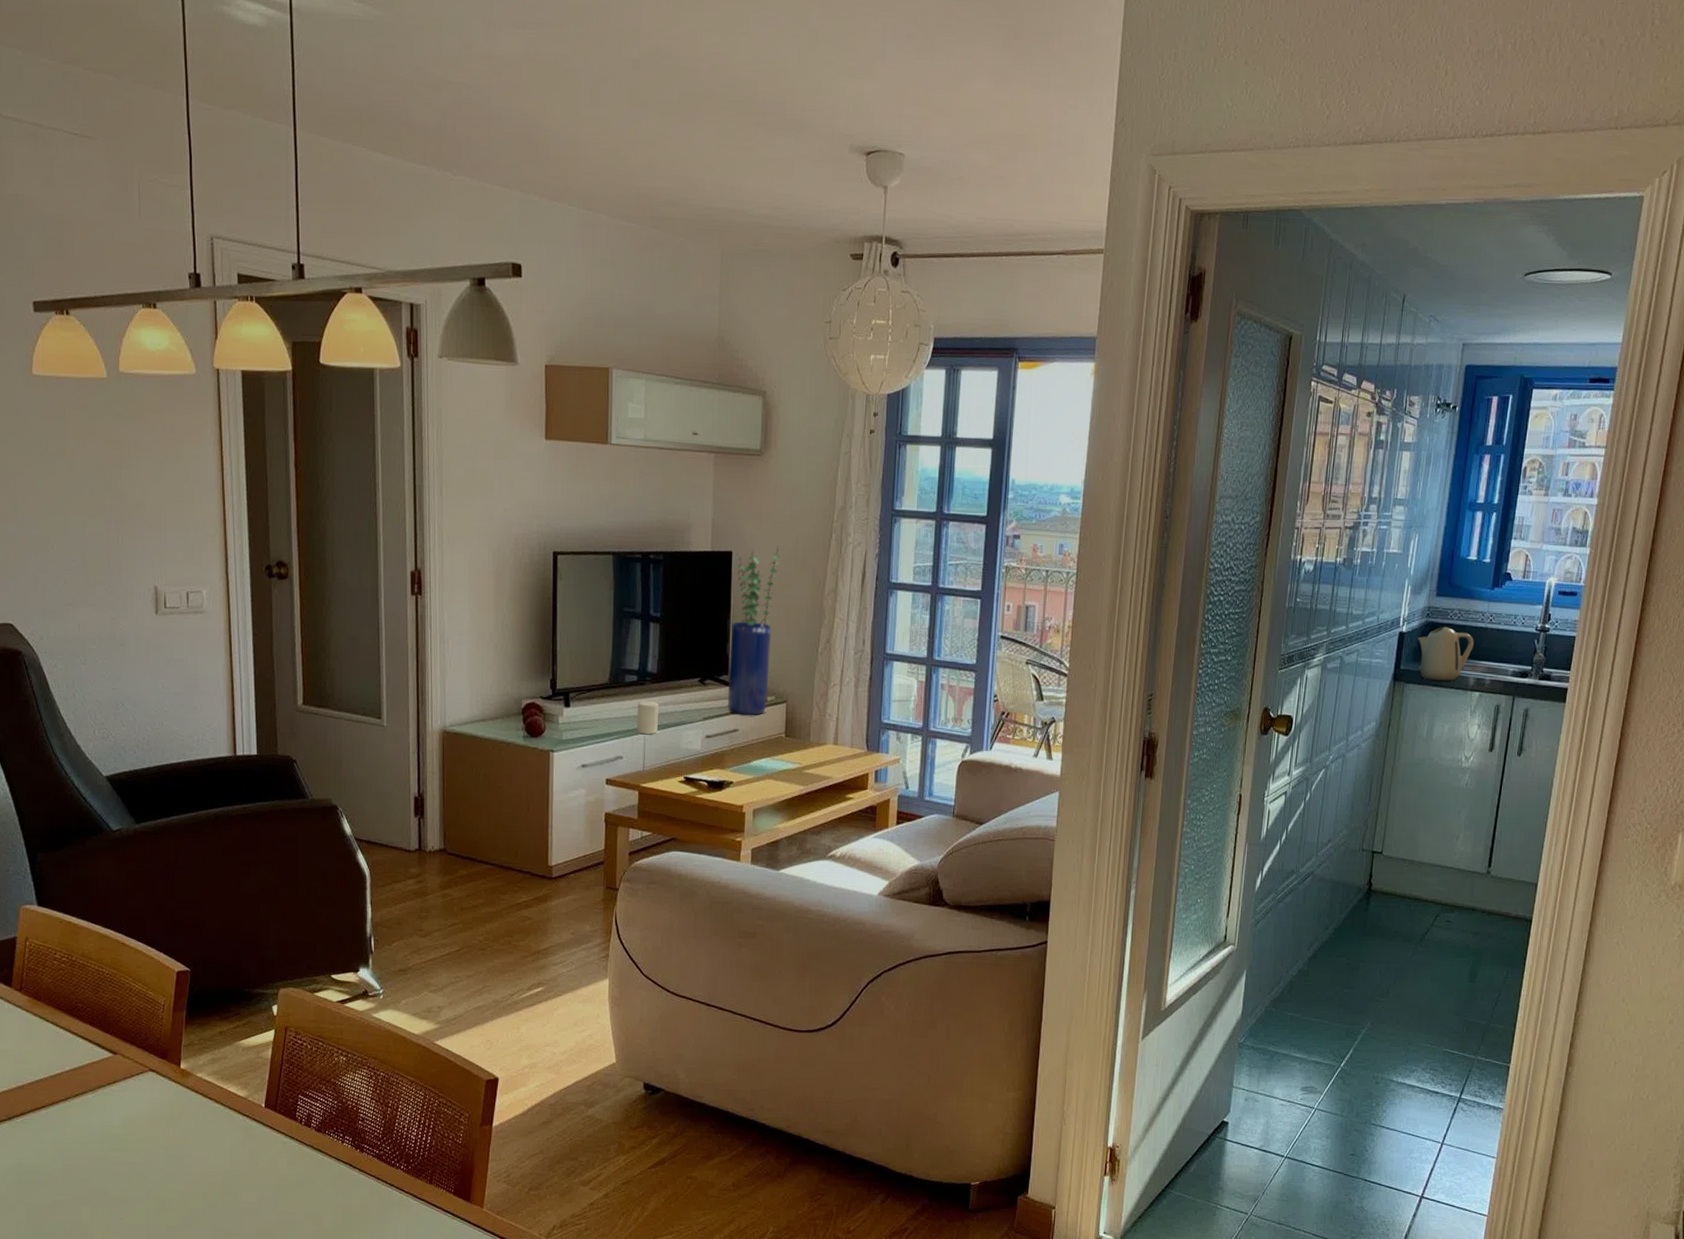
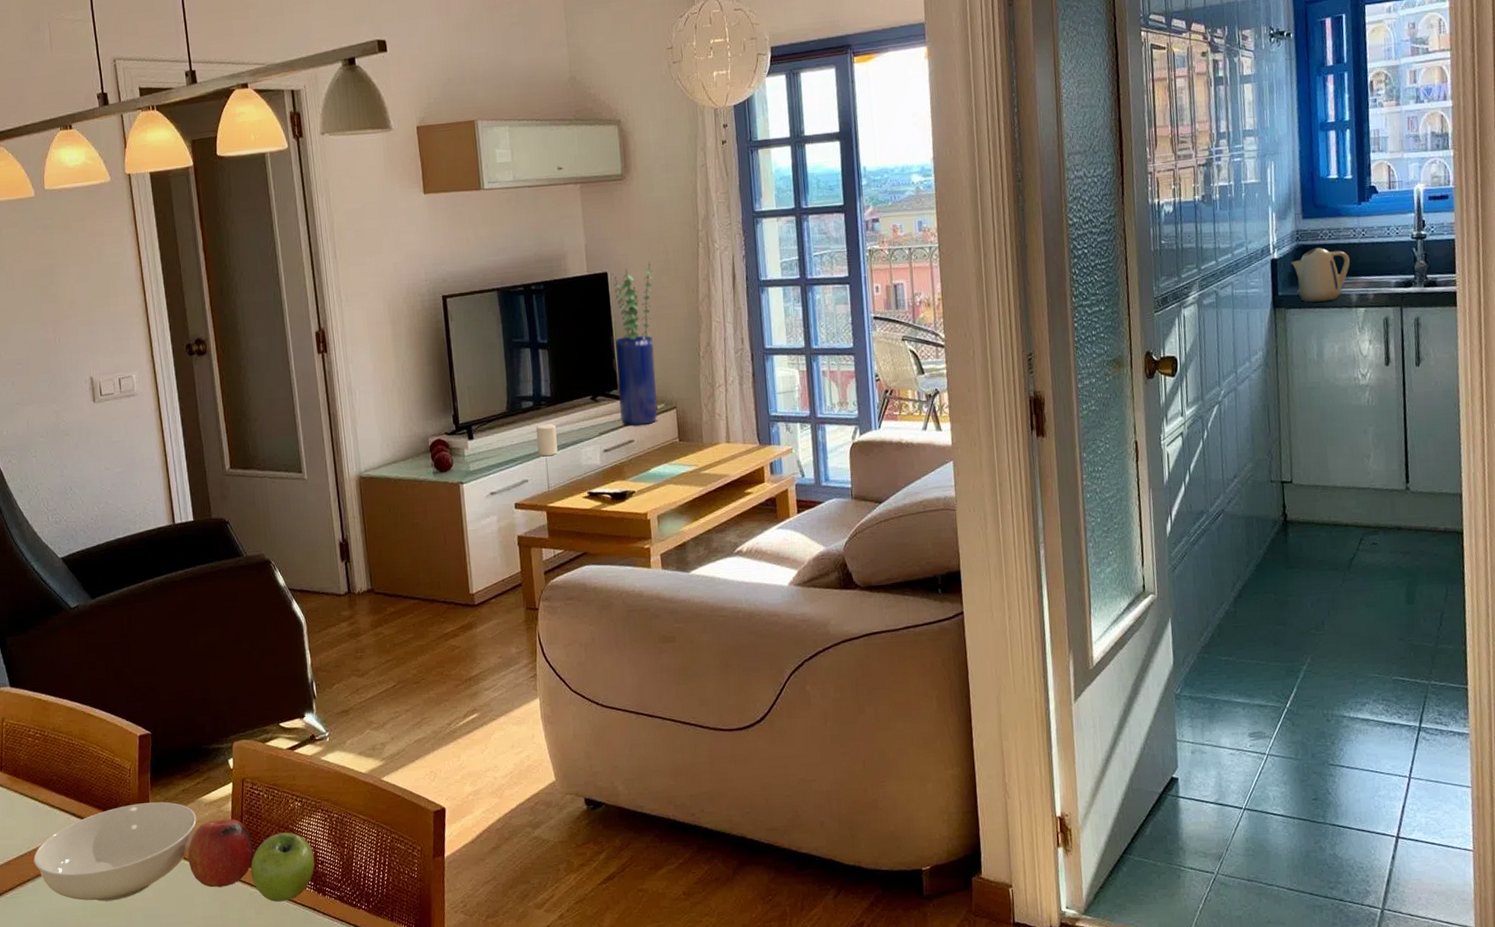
bowl: none [50,1040,233,1136] -> present [33,801,197,902]
fruit: none [219,1065,292,1134] -> present [187,818,254,888]
fruit: none [286,1085,356,1154] -> present [250,832,315,902]

